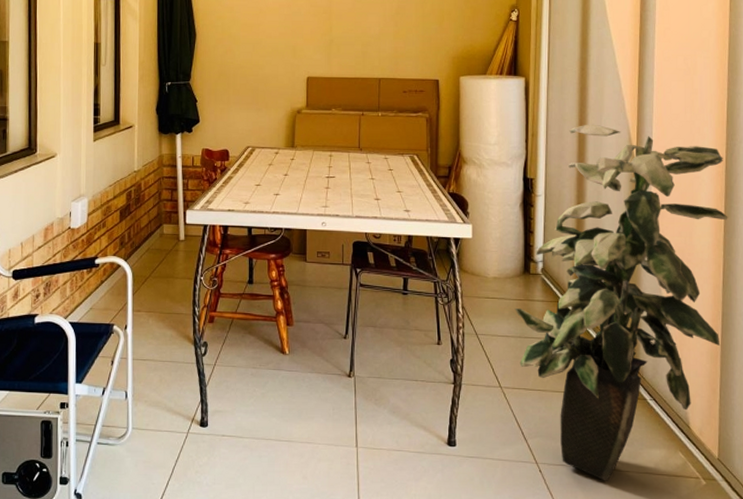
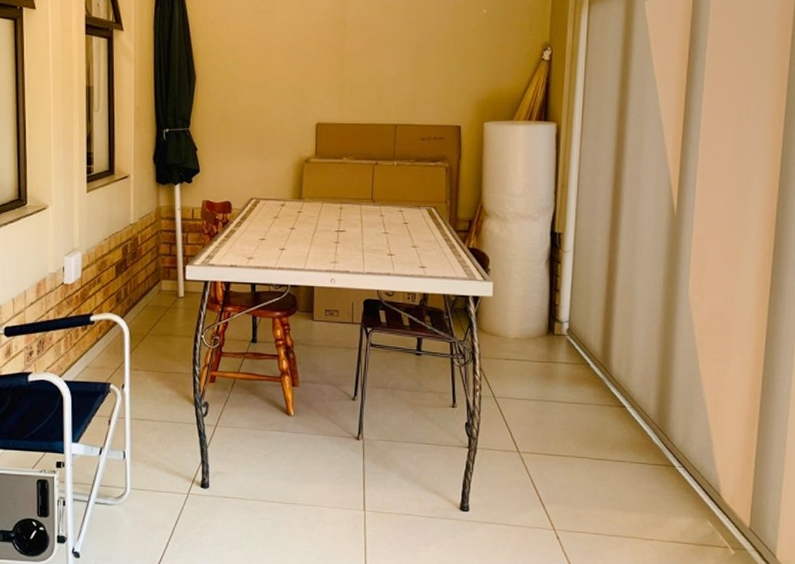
indoor plant: present [514,124,728,481] -> none [536,174,776,549]

